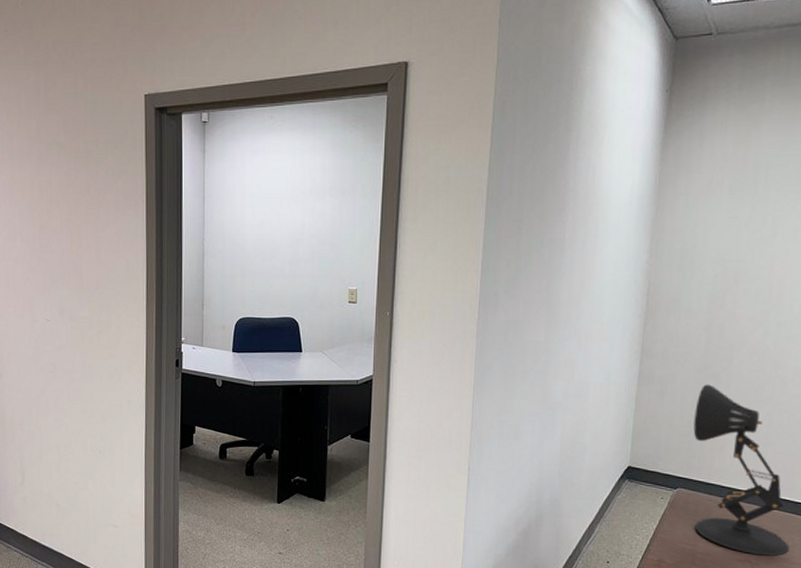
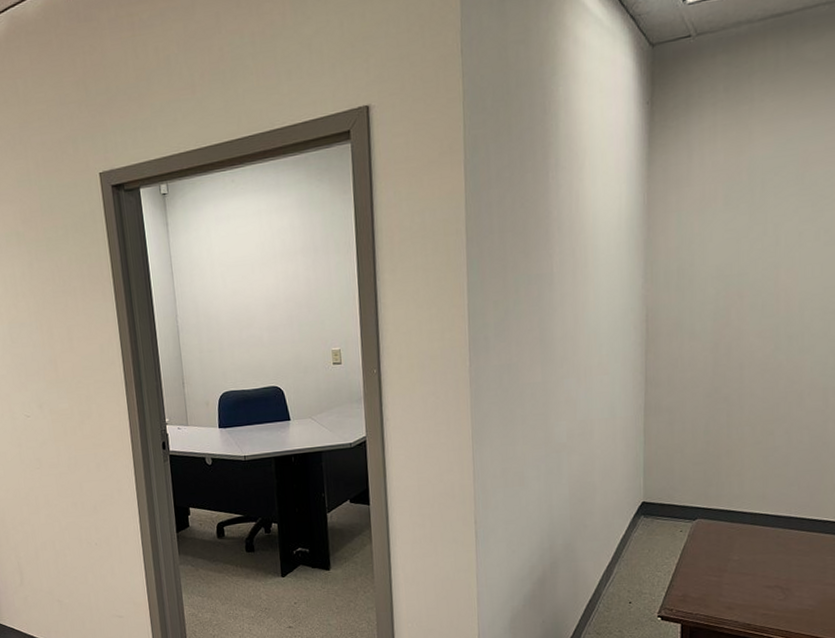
desk lamp: present [693,384,789,556] -> none [708,407,821,580]

